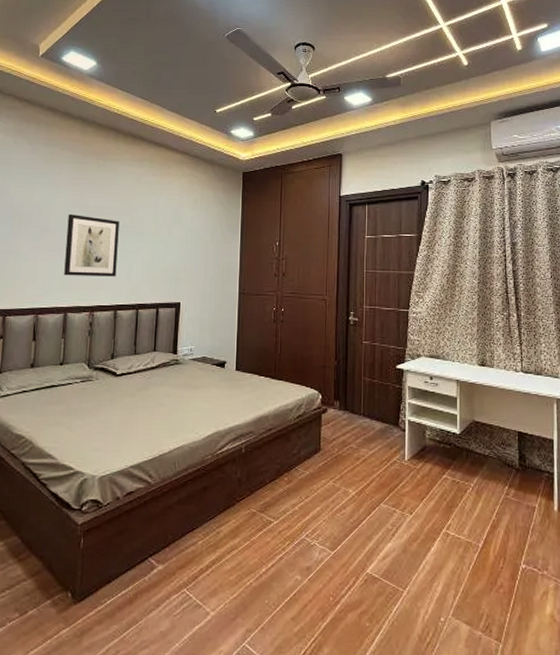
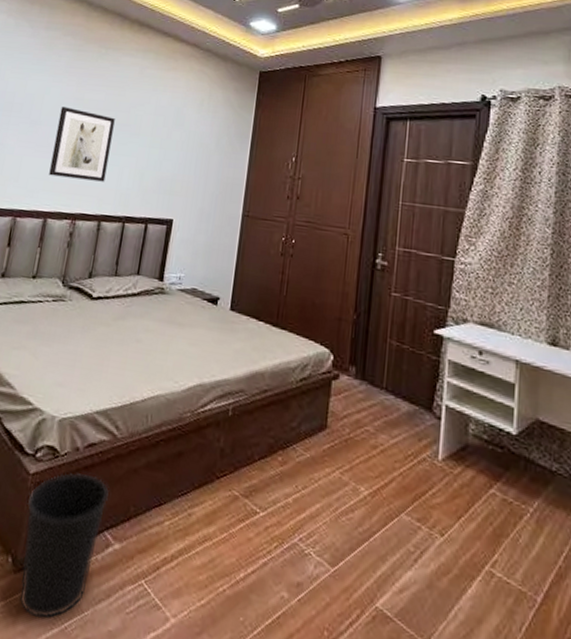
wastebasket: none [79,516,150,635] -> present [19,472,110,620]

